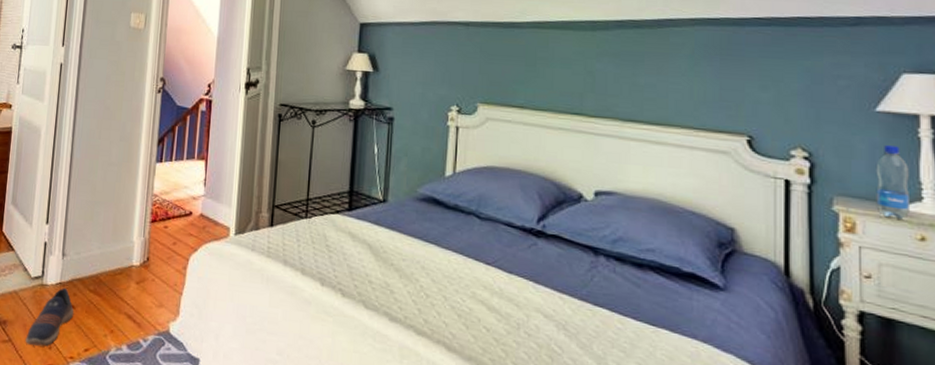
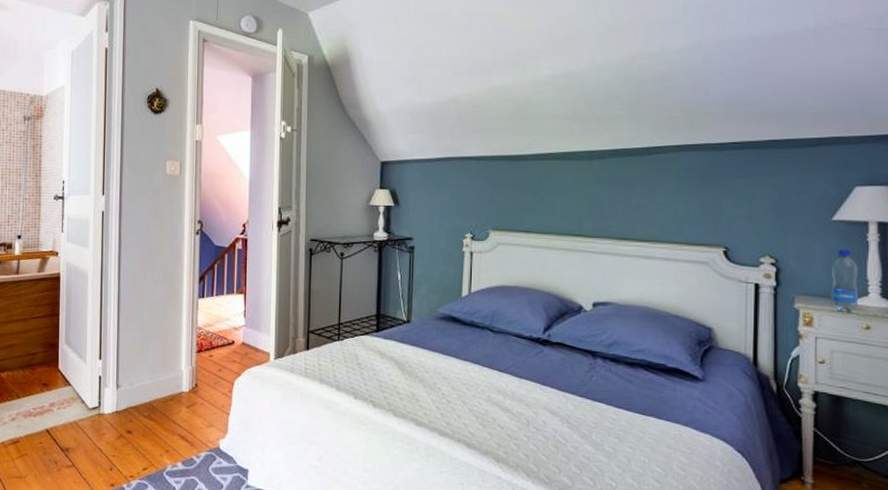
shoe: present [25,287,74,346] -> none [87,415,131,468]

